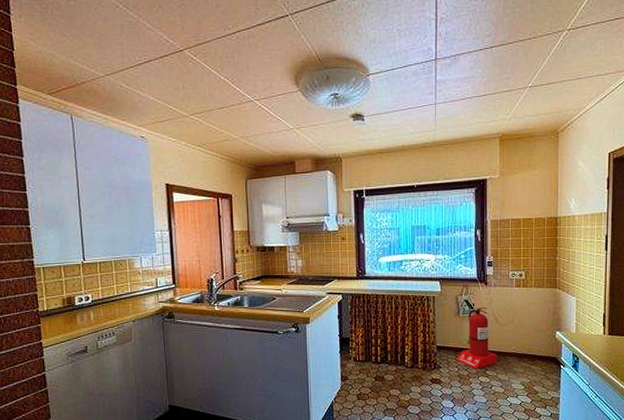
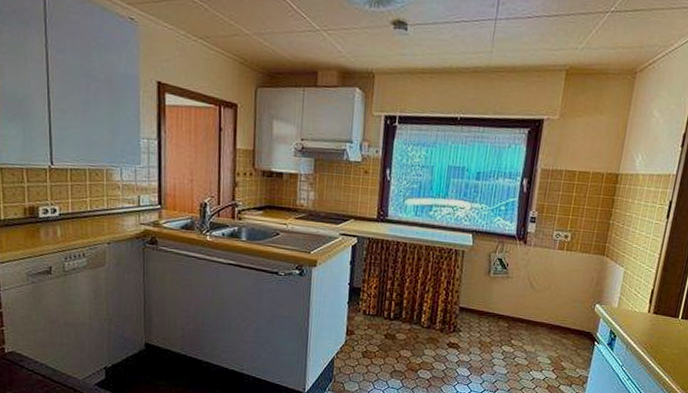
fire extinguisher: present [456,308,498,370] -> none [480,269,527,338]

